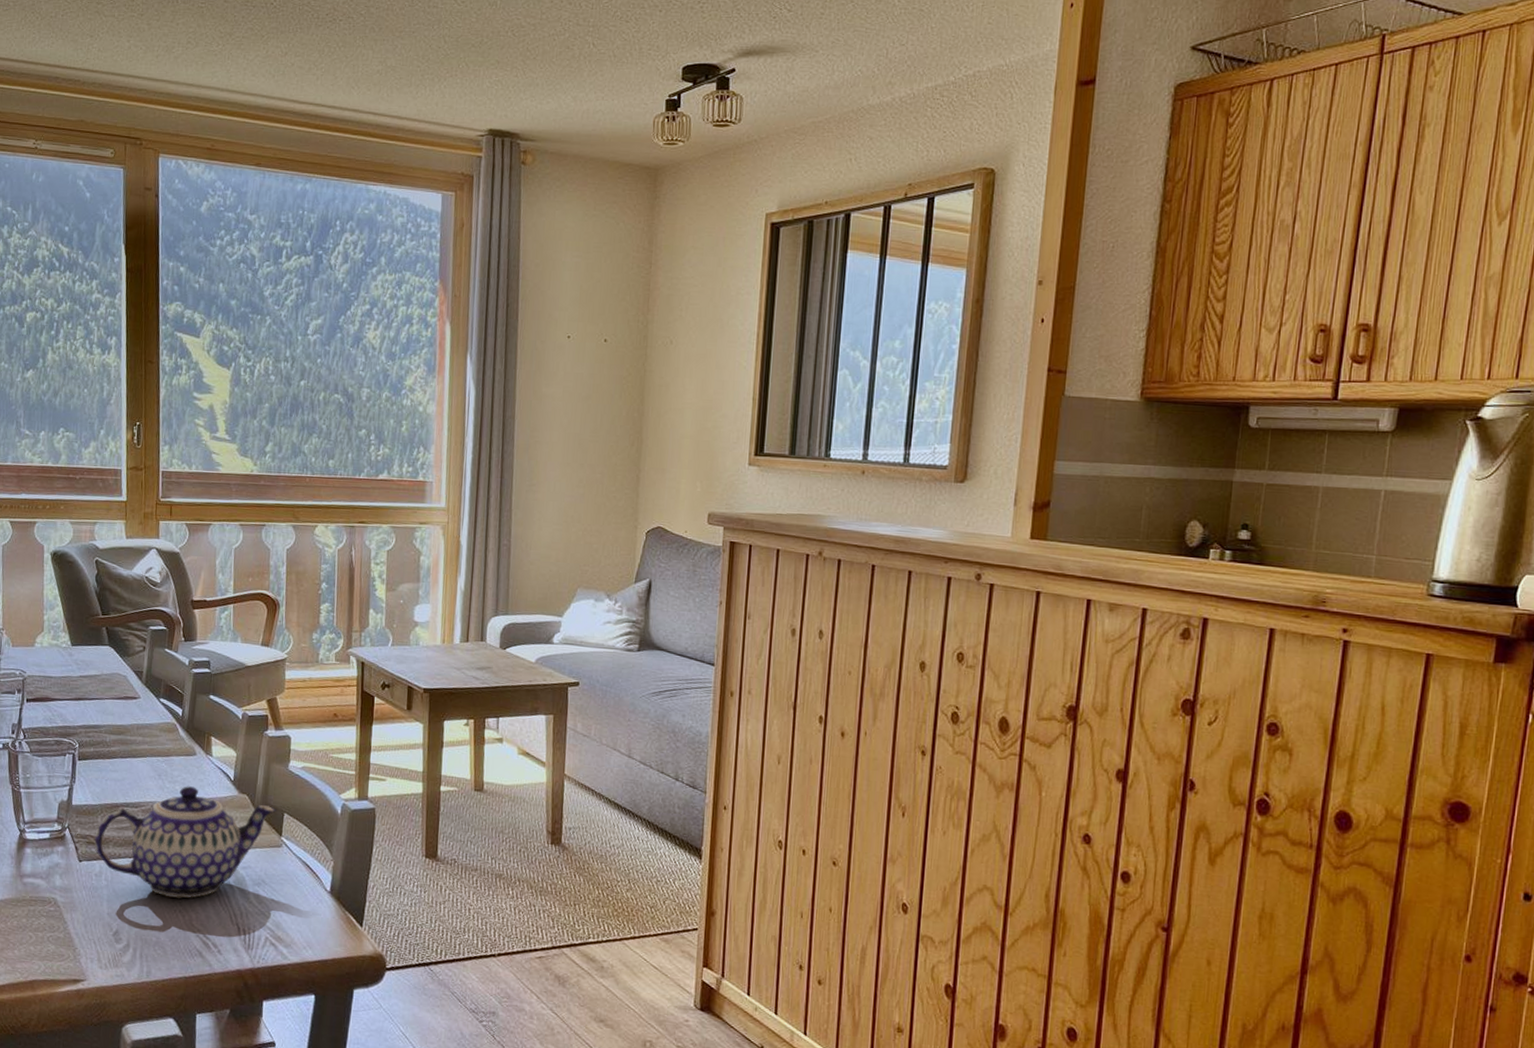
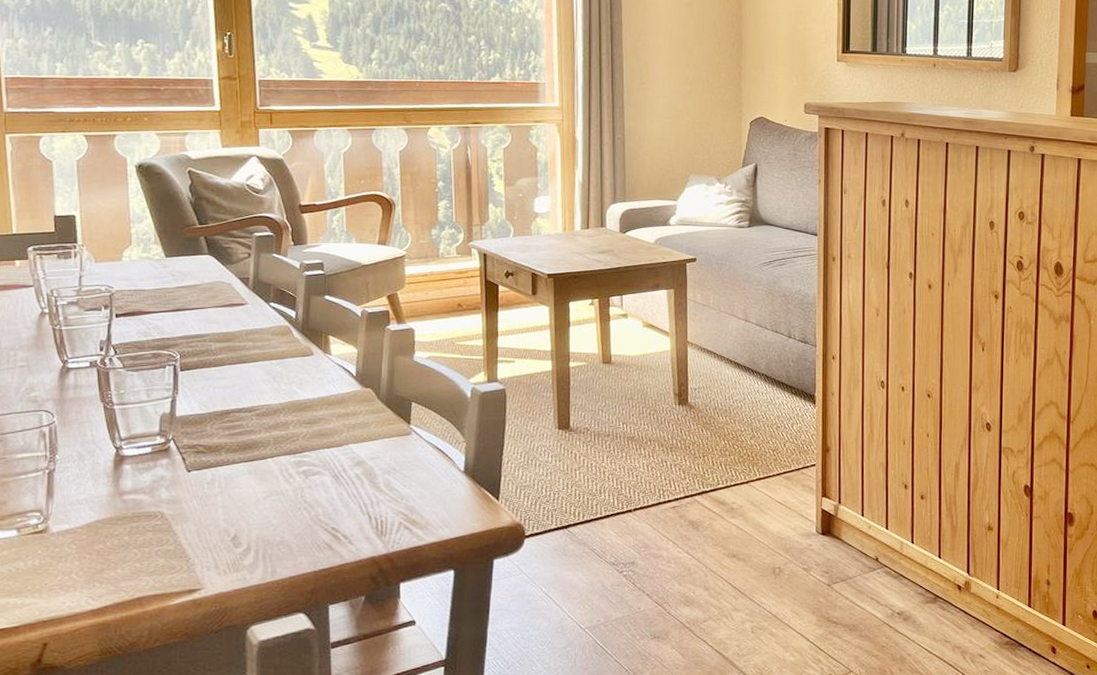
teapot: present [94,786,277,899] -> none [204,386,404,496]

